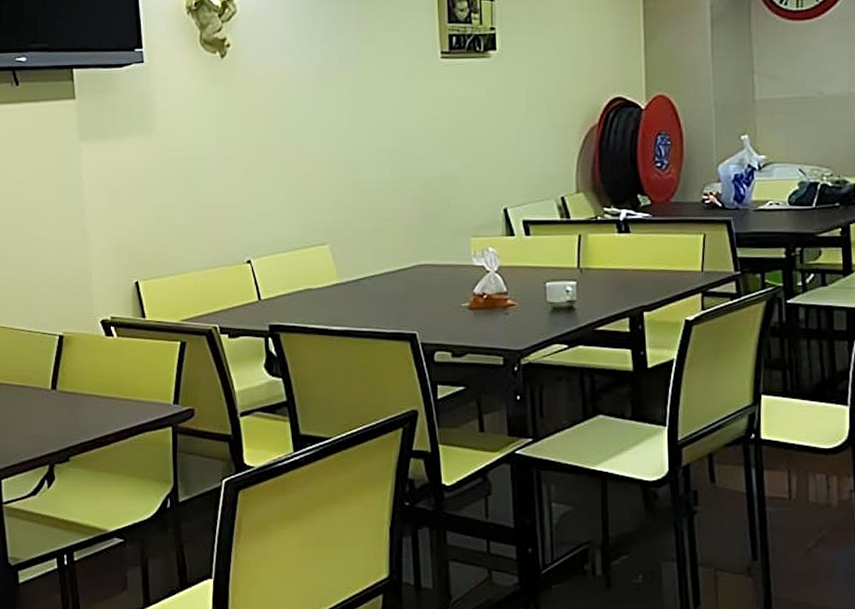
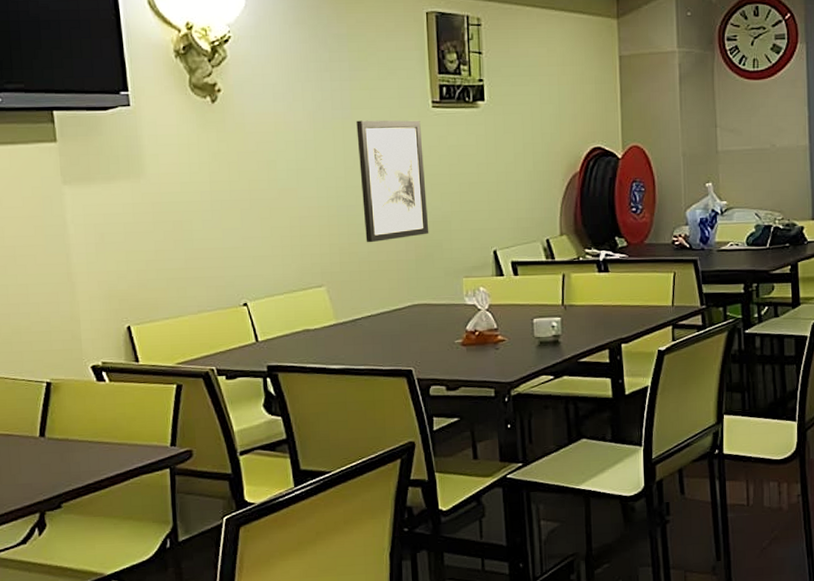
wall art: none [363,71,436,200] -> present [356,120,429,243]

